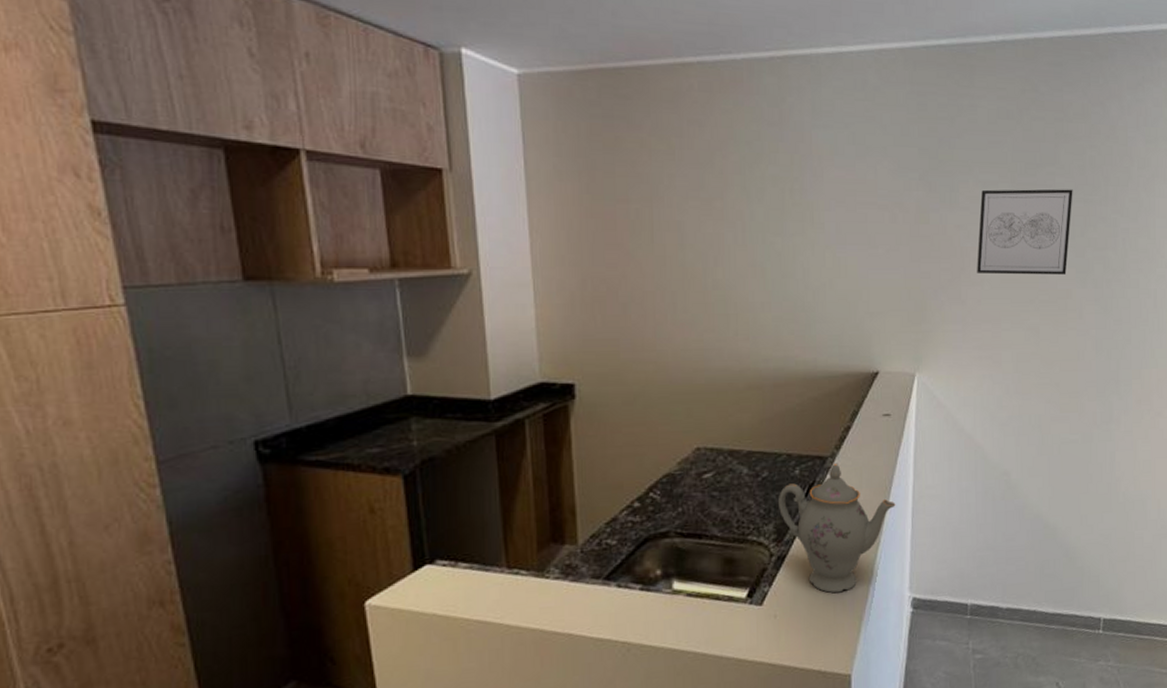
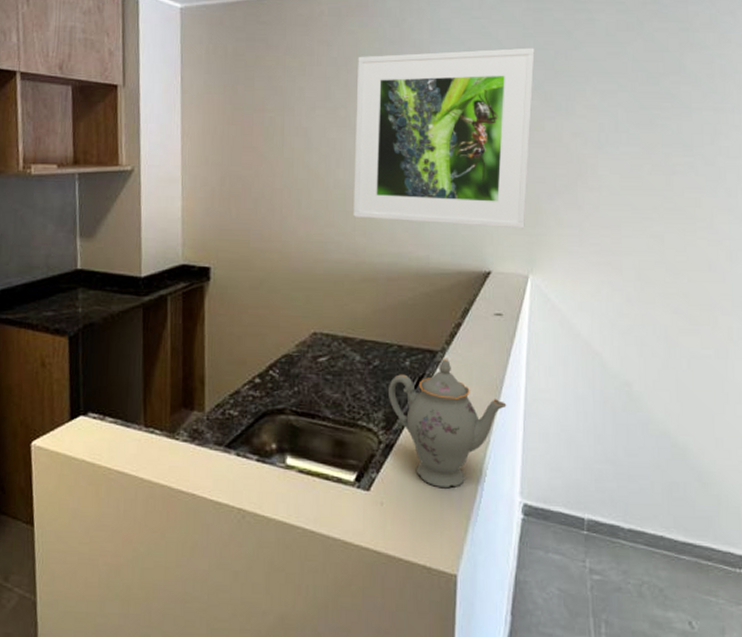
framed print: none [733,134,919,326] -> present [353,47,535,229]
wall art: present [977,189,1073,275] -> none [594,97,701,183]

